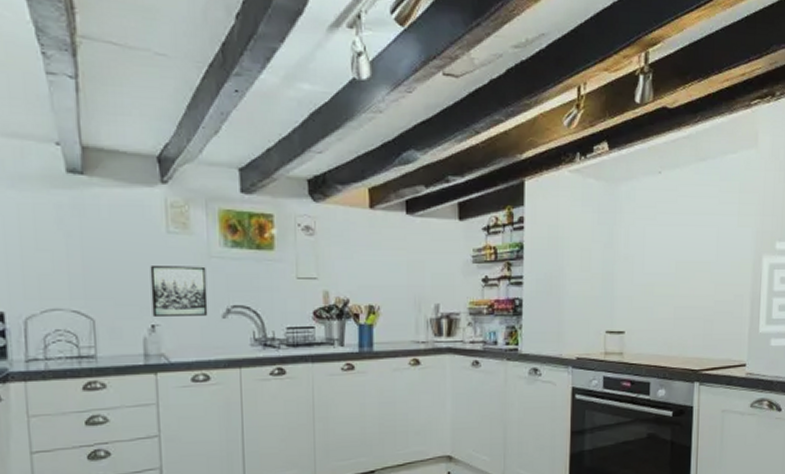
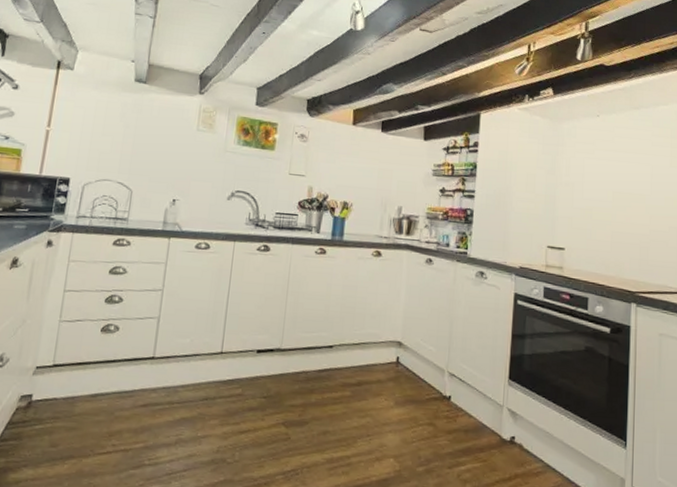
wall art: present [150,266,208,316] -> none [175,154,221,197]

